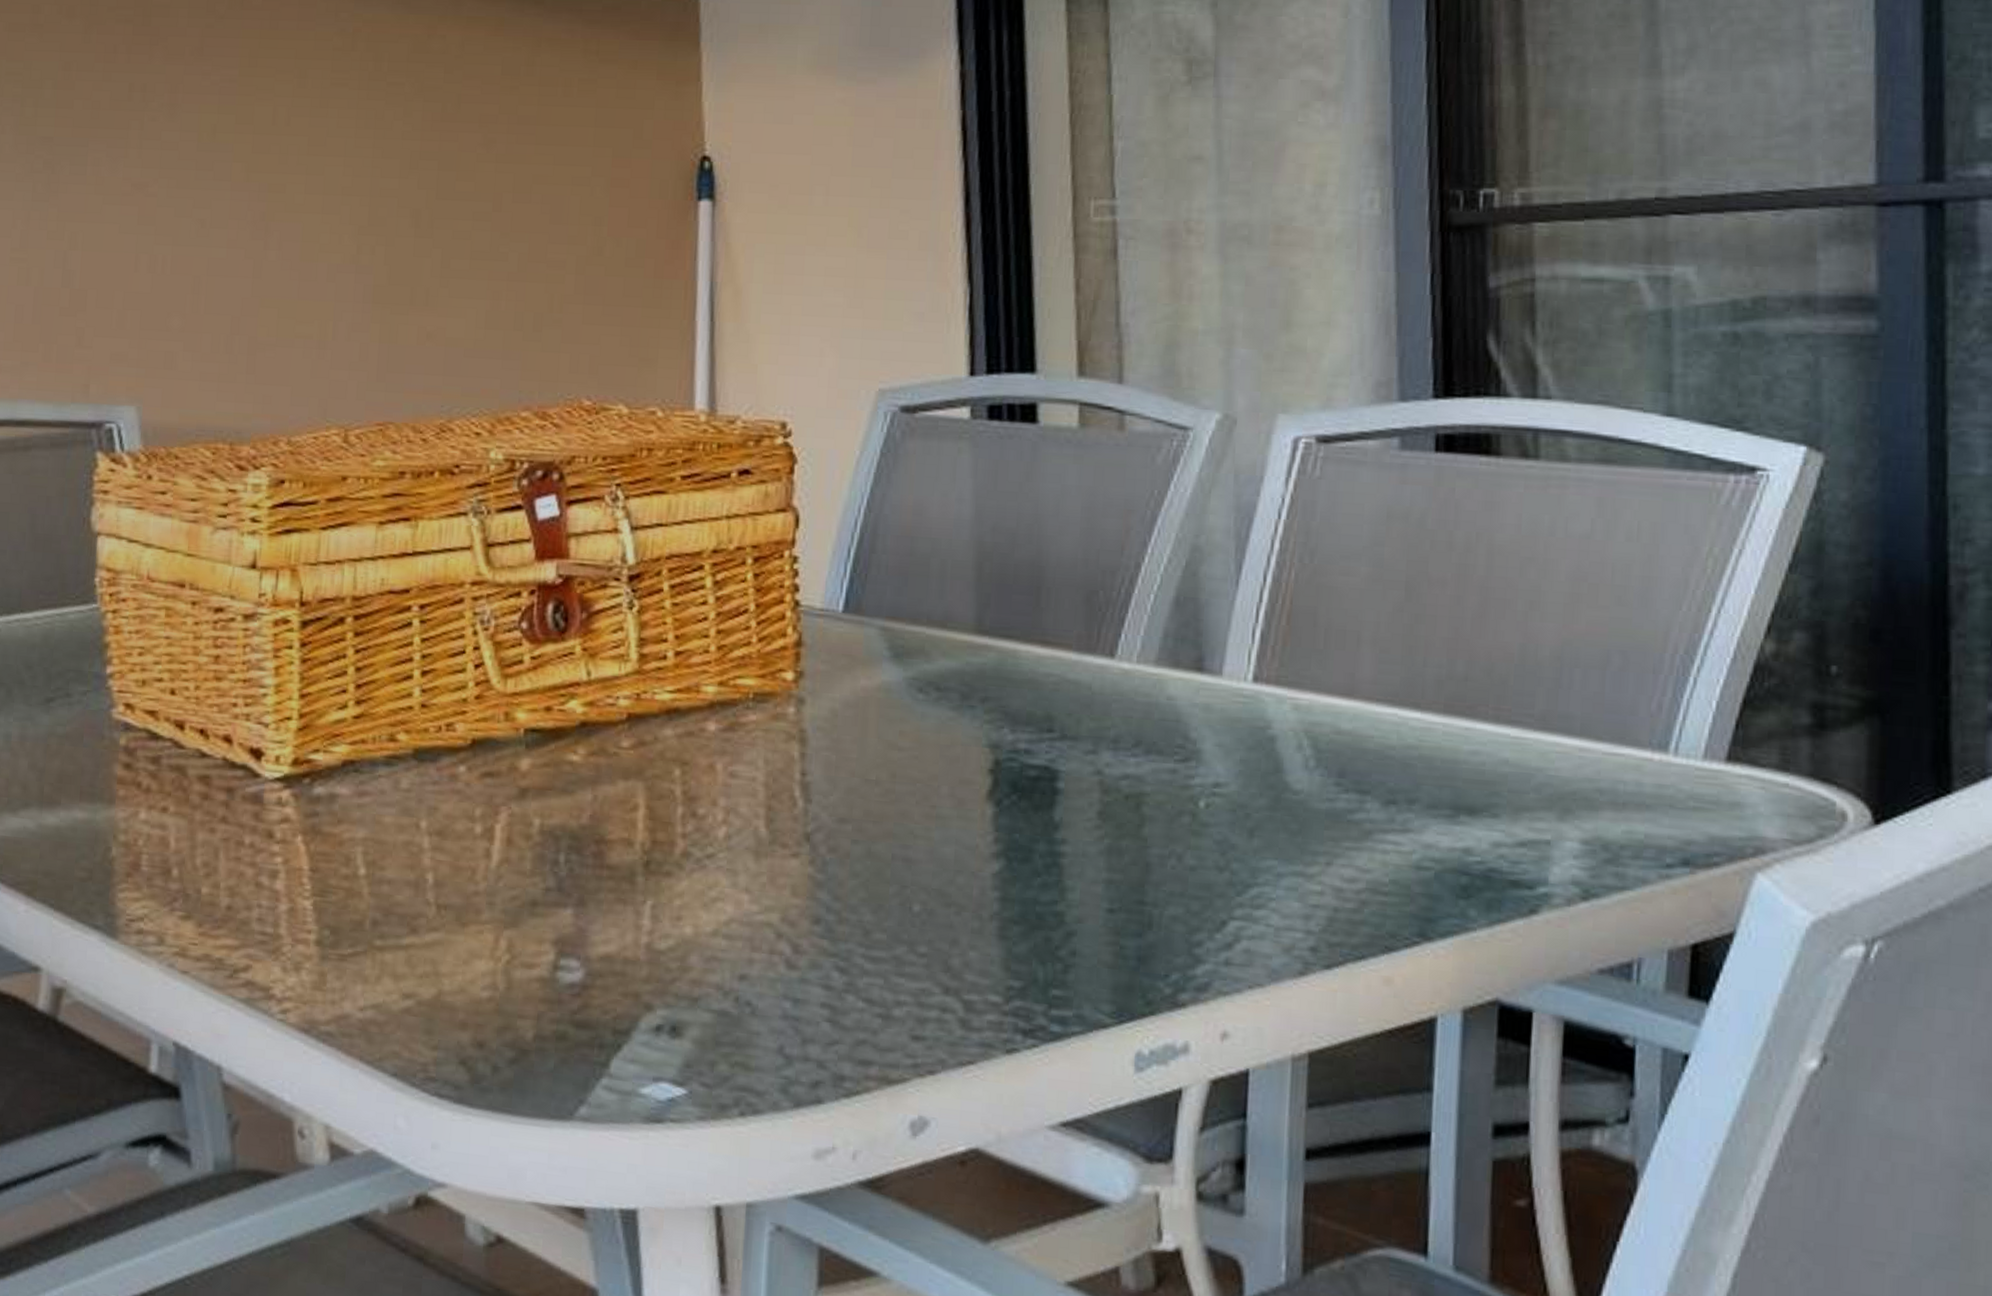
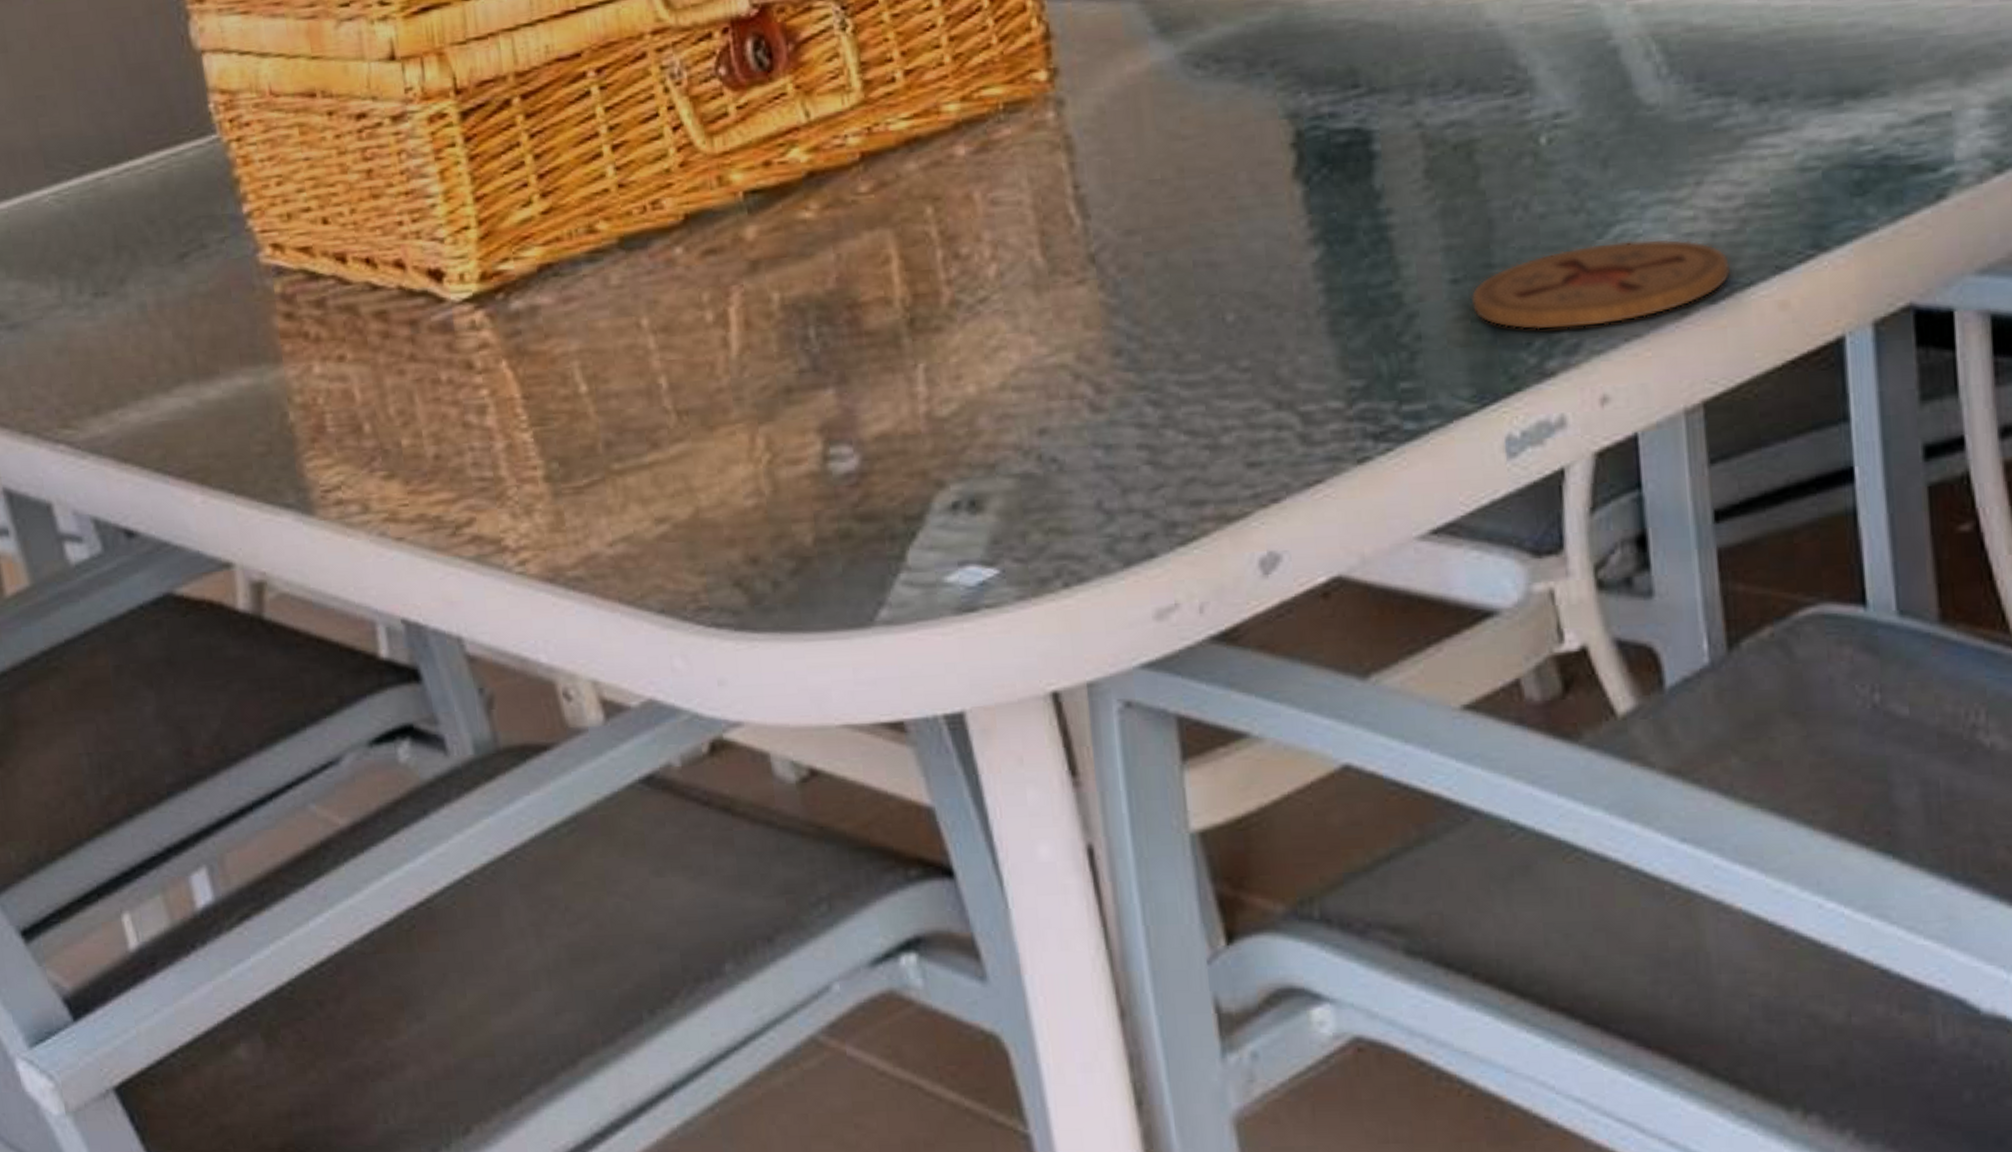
coaster: none [1121,899,1348,972] -> present [1470,238,1732,331]

